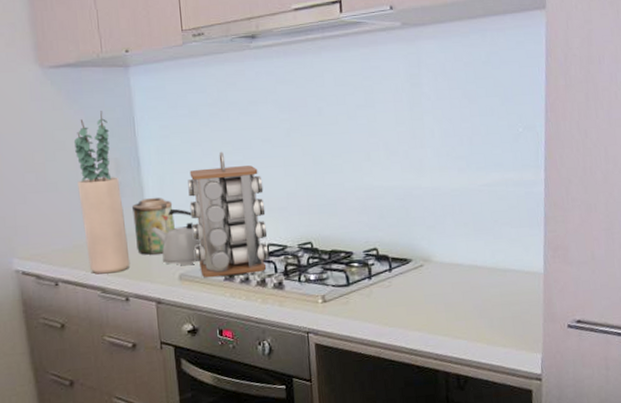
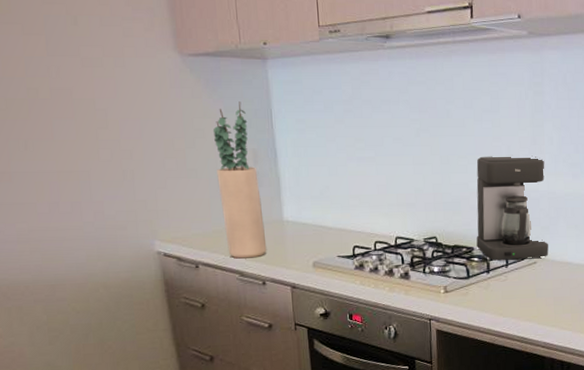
canister: present [131,198,175,255] -> none [268,189,309,243]
kettle: present [151,208,202,266] -> none [287,199,335,254]
spice rack: present [188,151,269,278] -> none [322,147,396,266]
coffee maker: none [352,150,436,265] -> present [476,156,549,261]

